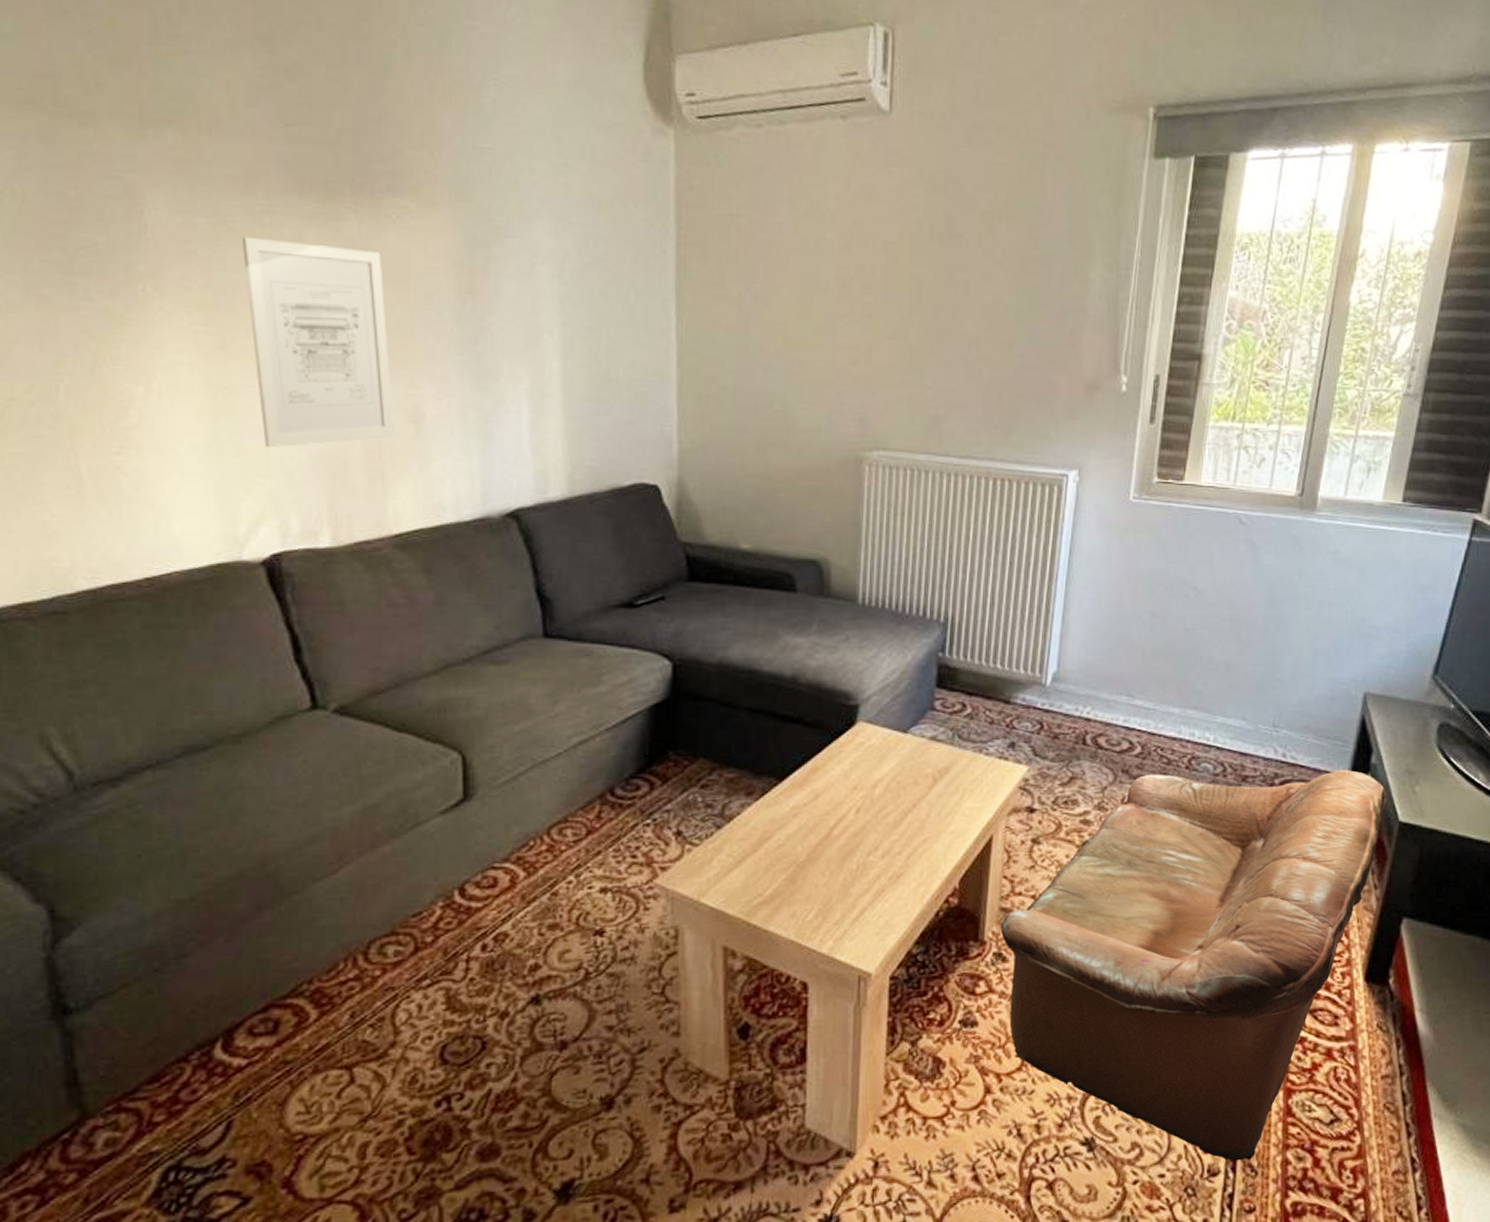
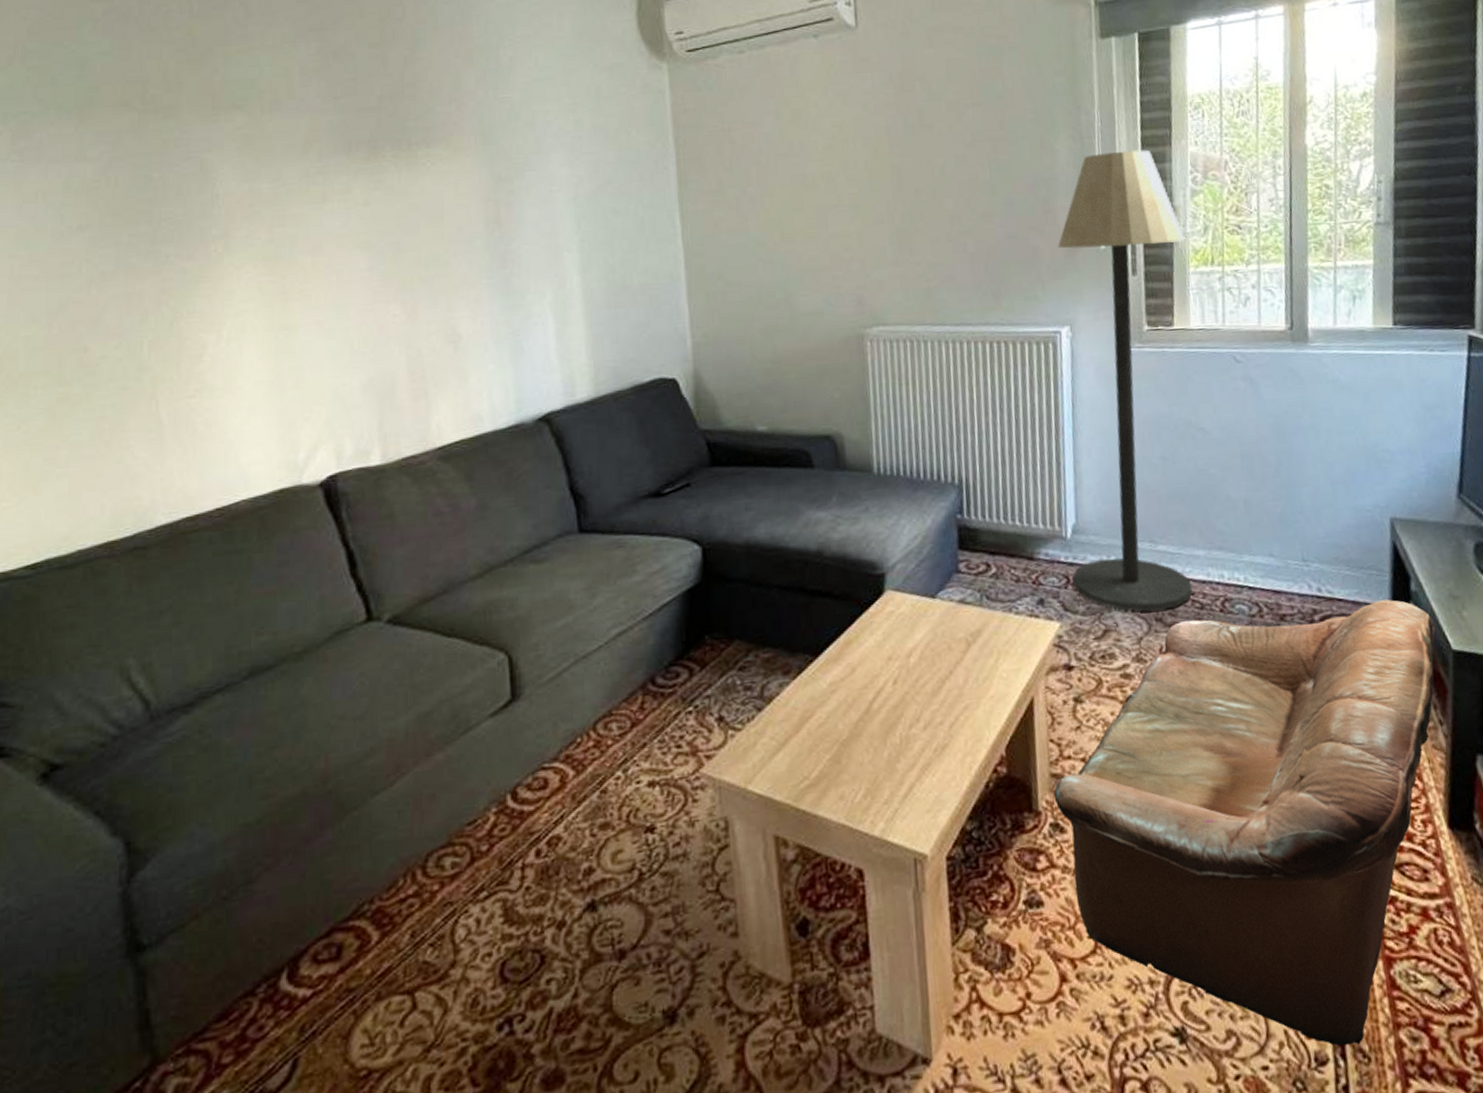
wall art: present [243,236,395,448] -> none [299,195,436,379]
floor lamp: none [1046,287,1210,763] -> present [1058,150,1193,612]

